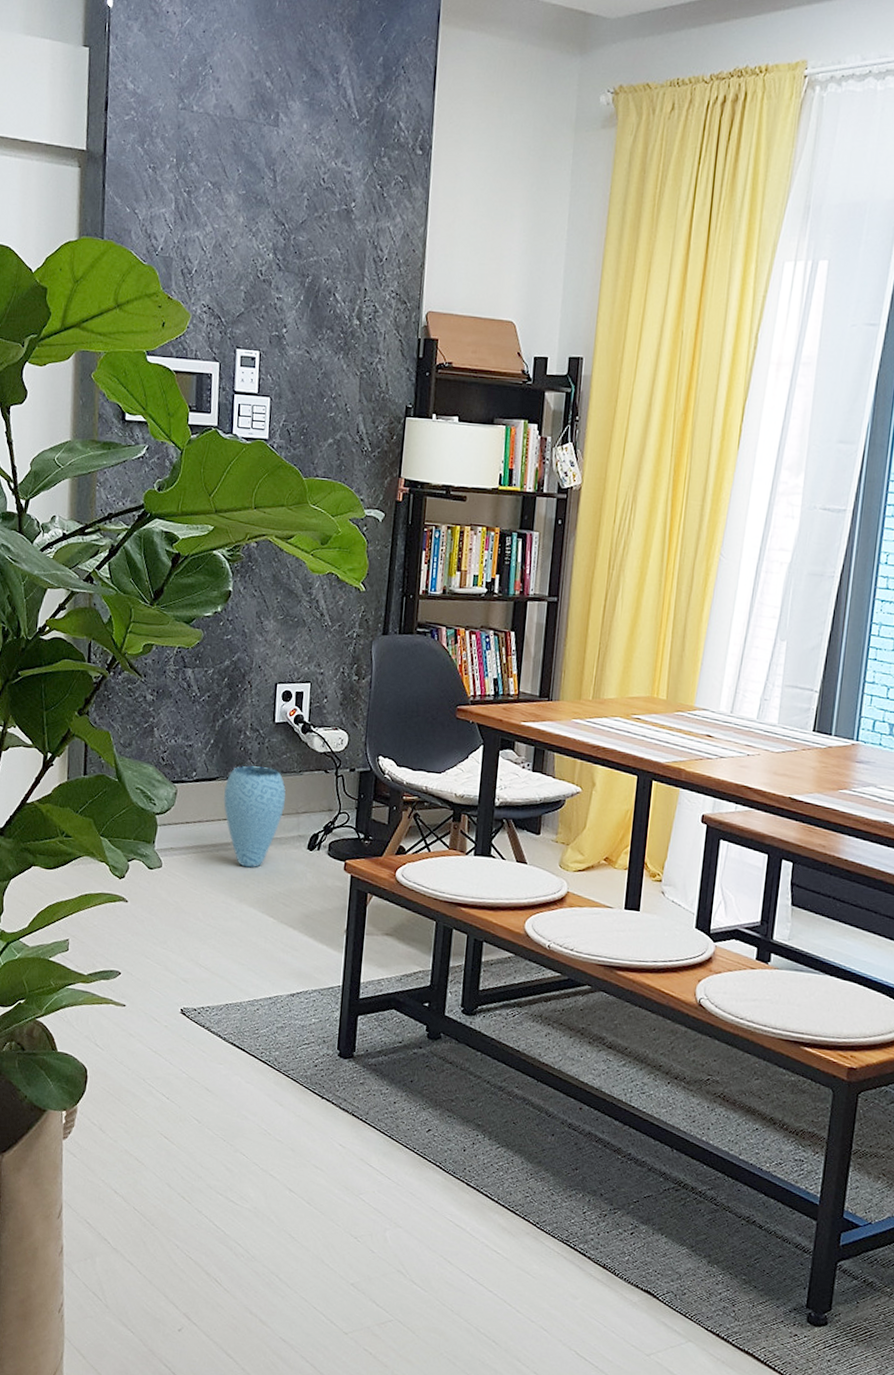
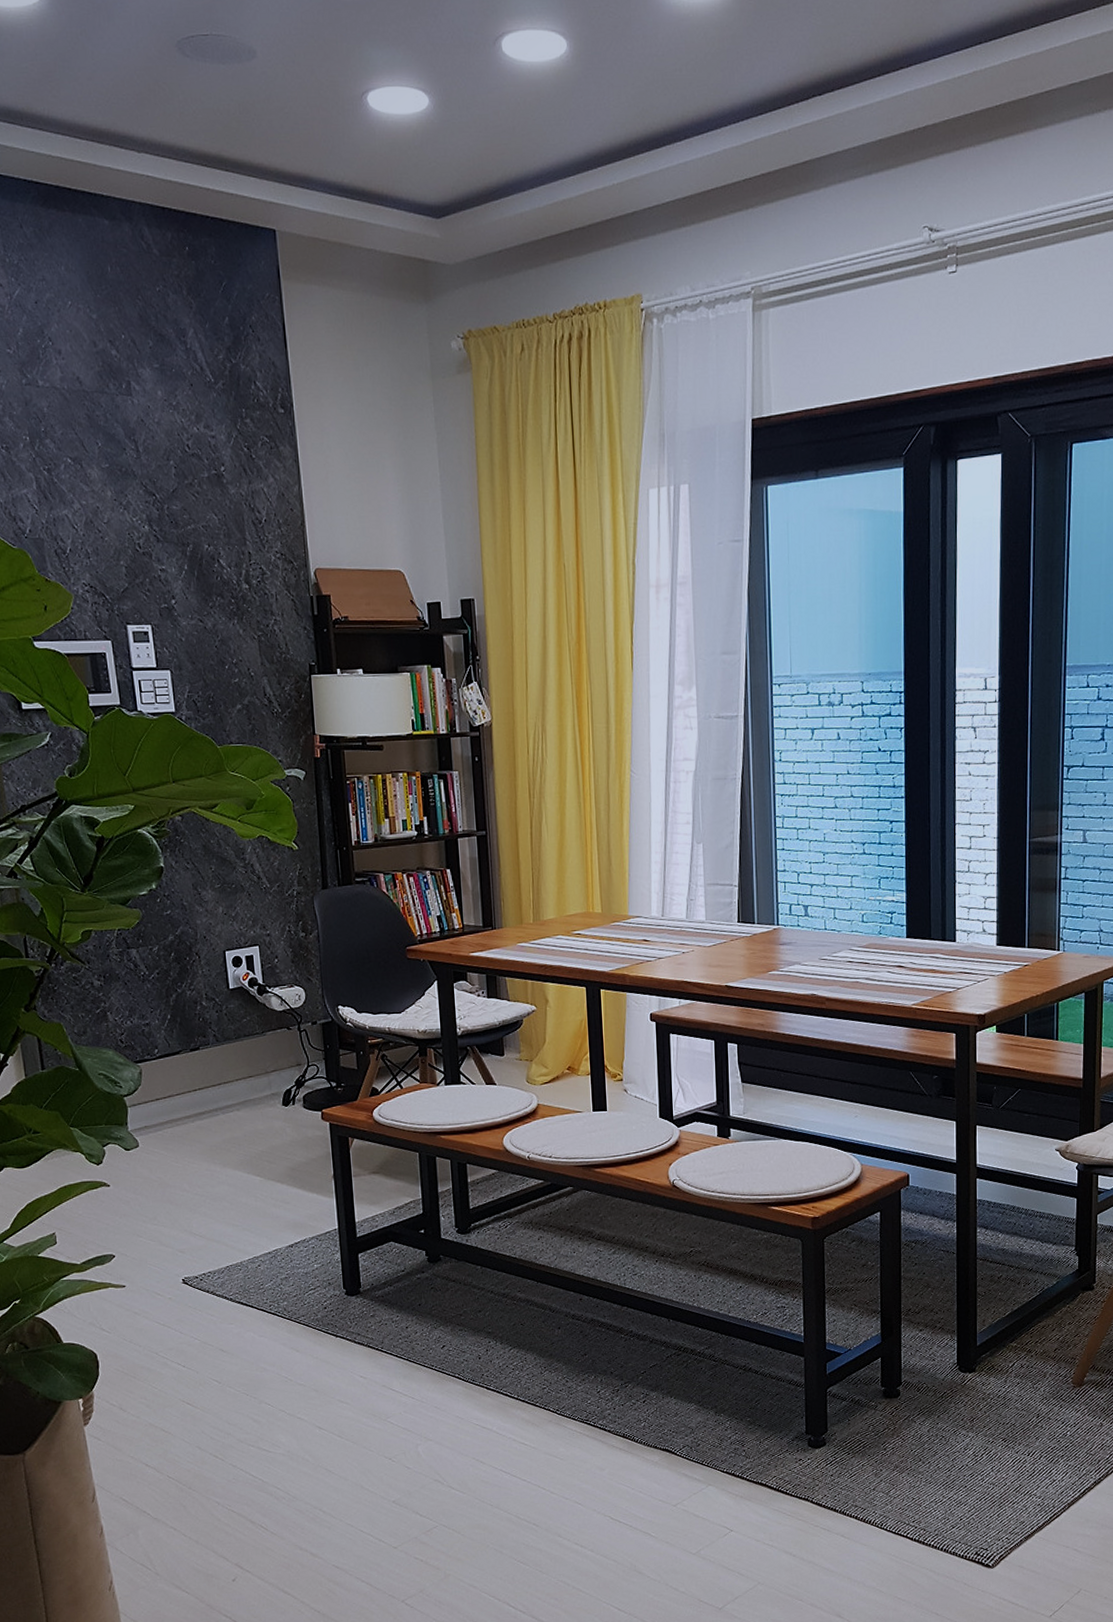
vase: present [223,766,286,868] -> none [189,1033,254,1133]

